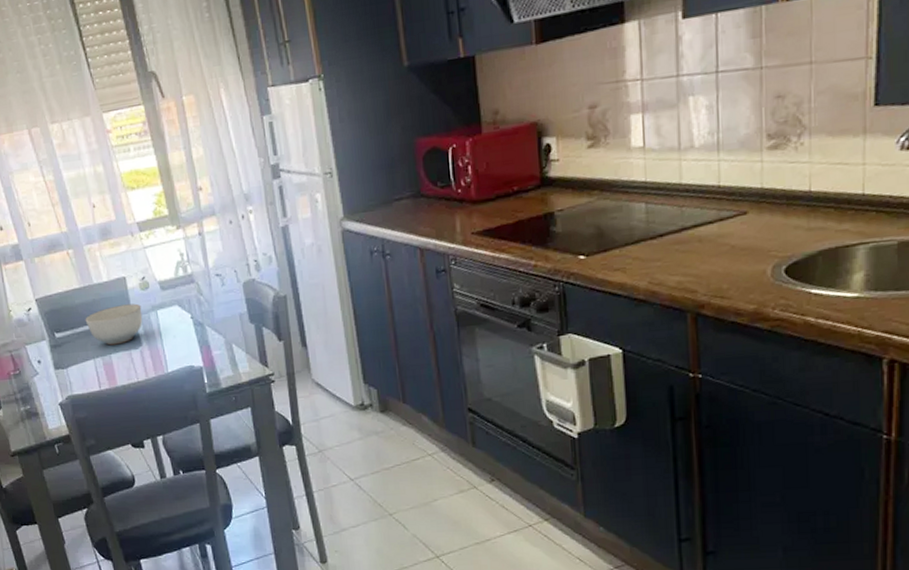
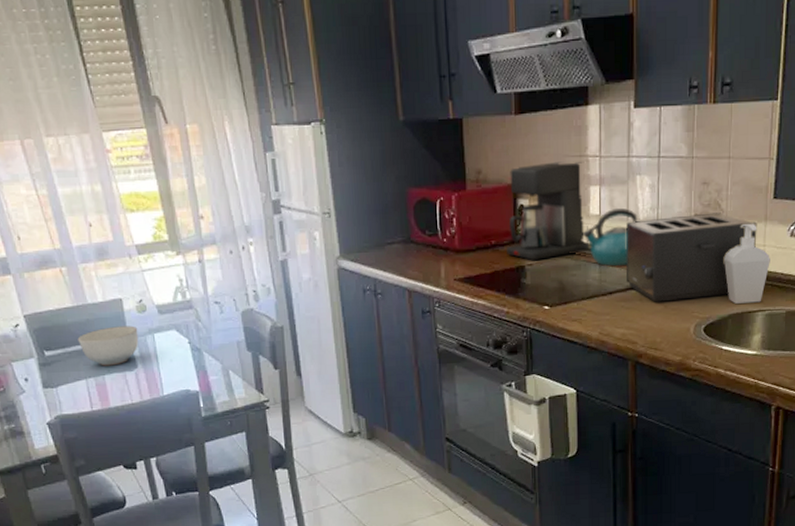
coffee maker: none [531,88,633,205] -> present [507,161,590,260]
kettle: none [624,135,696,206] -> present [583,207,640,267]
toaster: none [678,129,853,243] -> present [626,212,757,302]
soap bottle: none [808,138,873,237] -> present [723,223,770,304]

